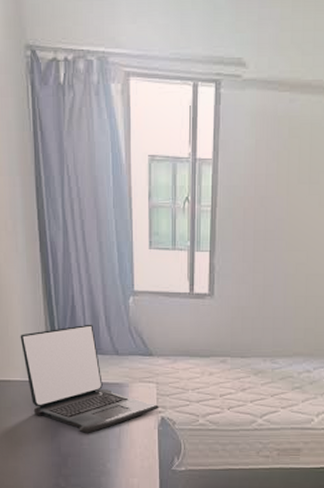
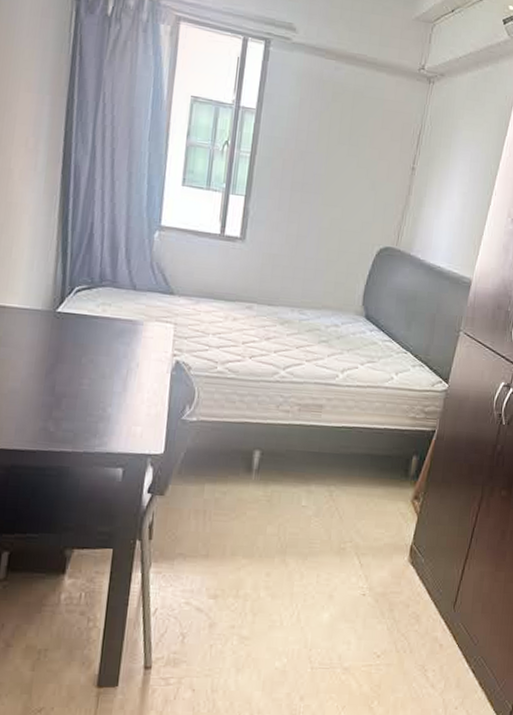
laptop: present [20,324,159,433] -> none [24,254,175,373]

